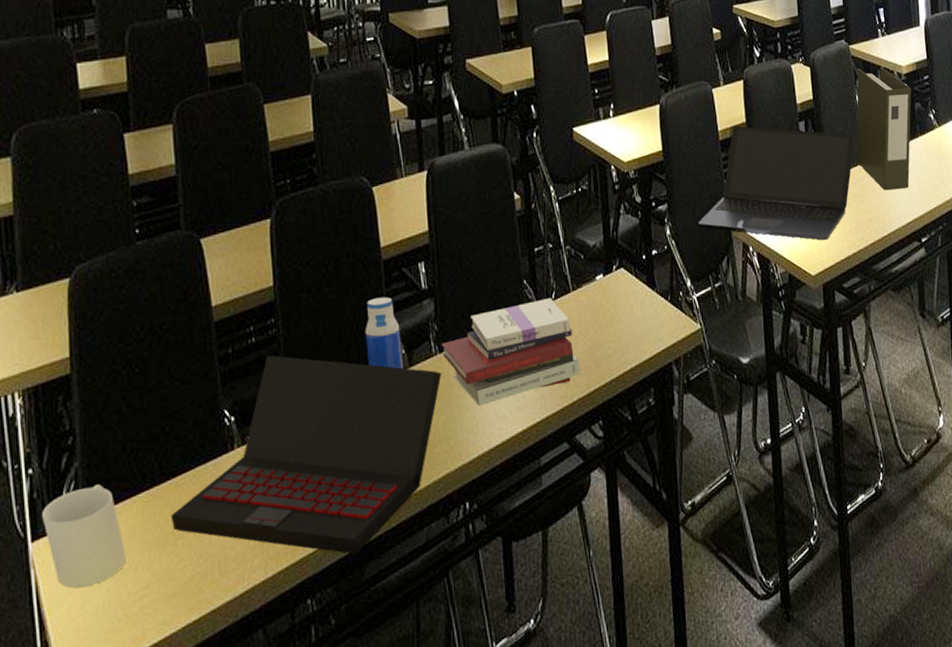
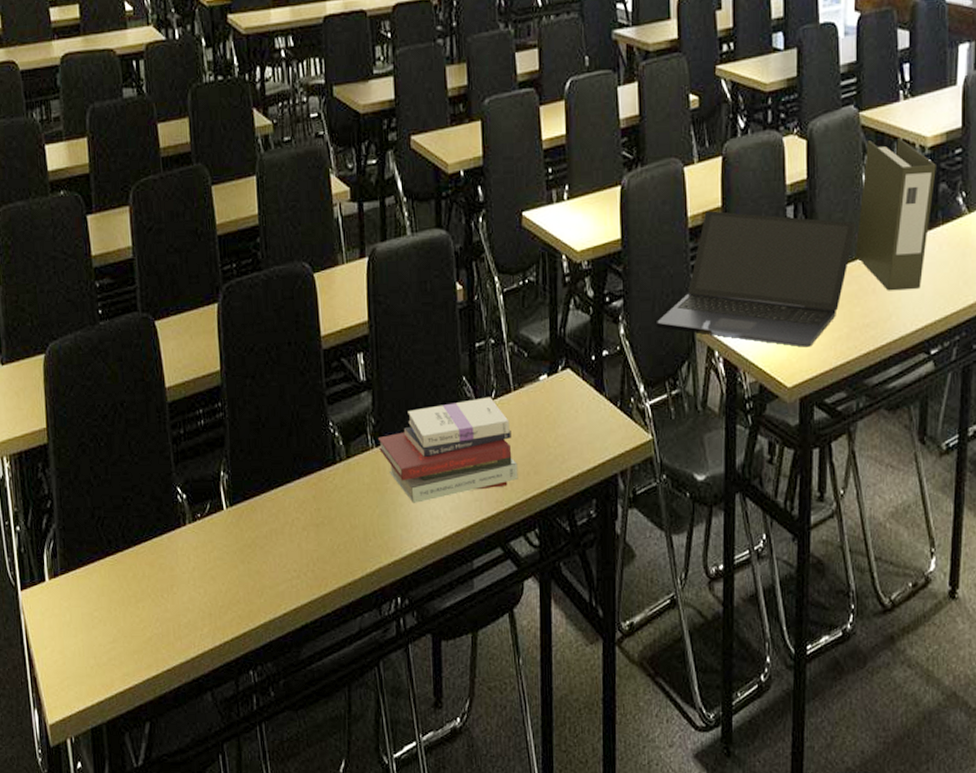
cup: present [41,484,127,588] -> none [27,545,97,635]
laptop: present [170,355,442,555] -> none [132,437,378,635]
water bottle: present [365,296,403,369] -> none [304,387,340,461]

